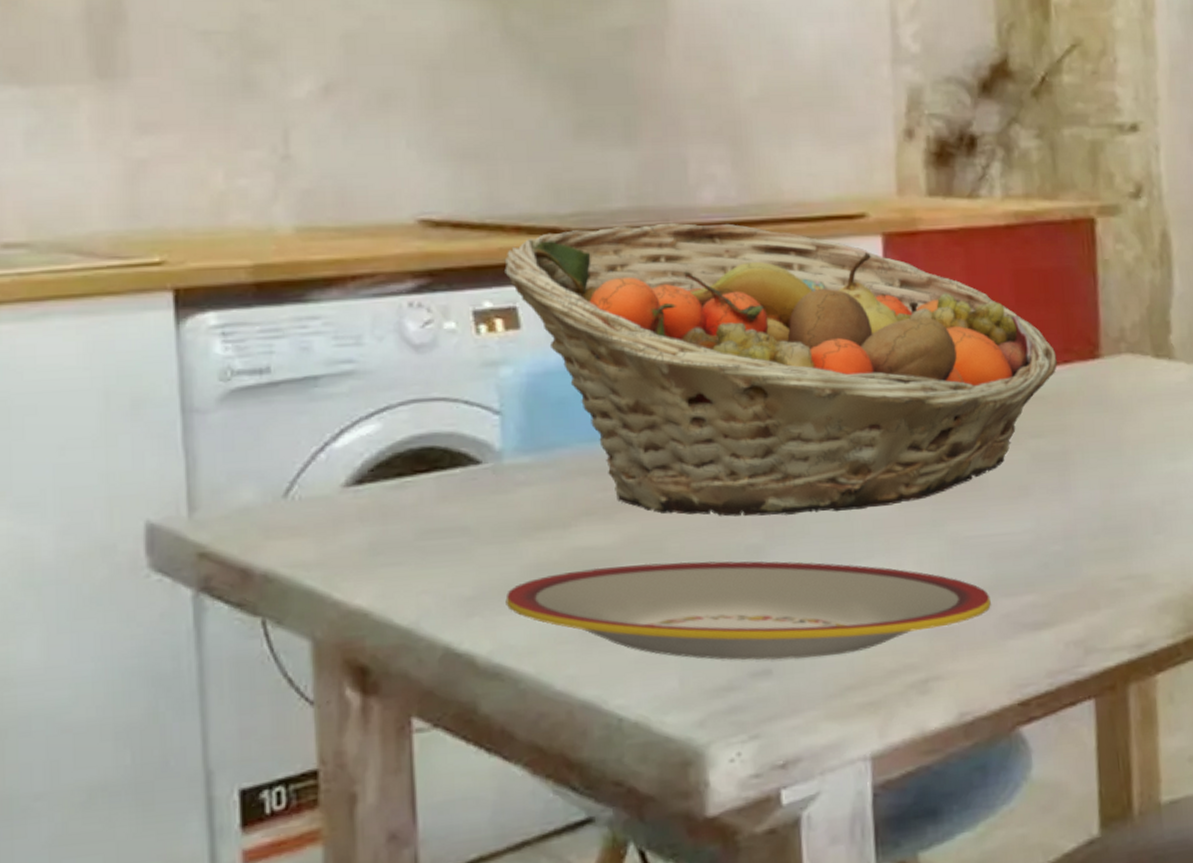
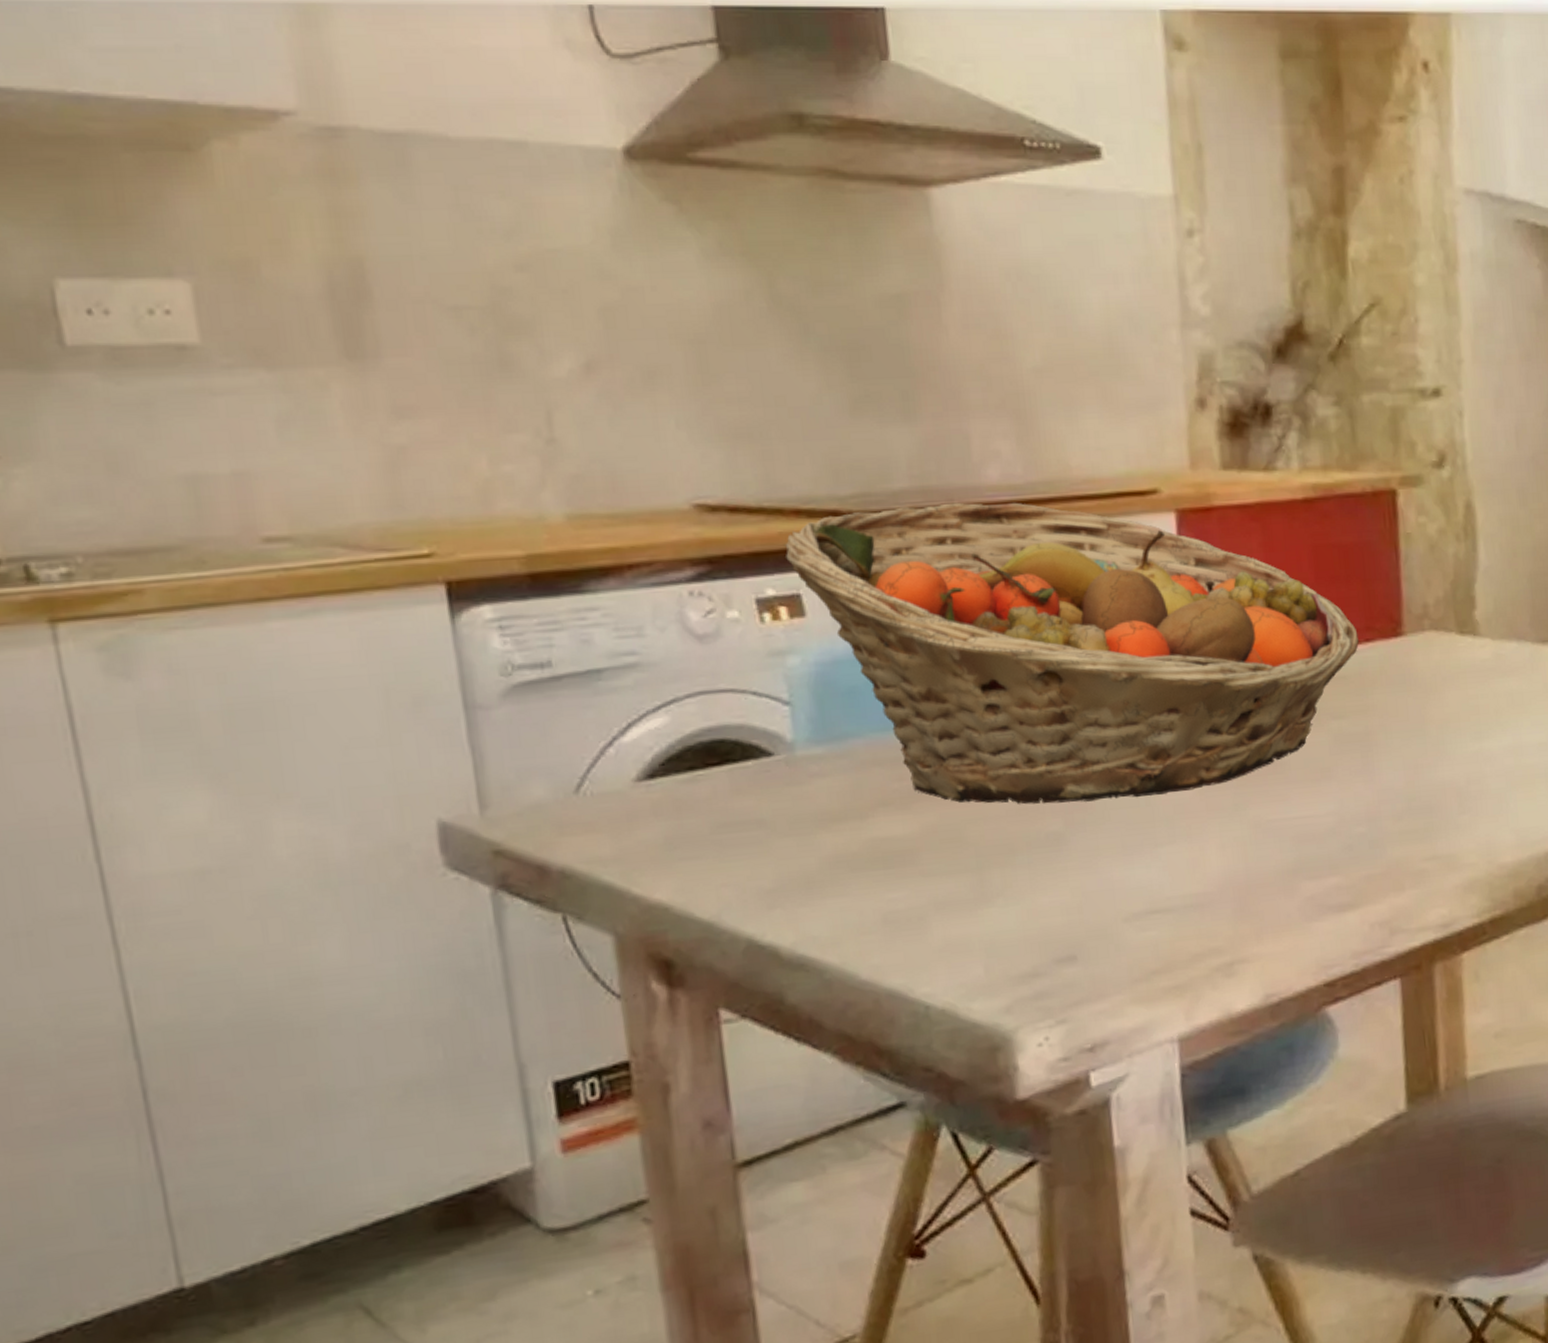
plate: present [505,561,991,660] -> none [806,848,1295,947]

